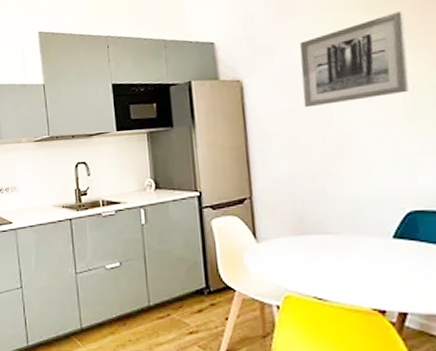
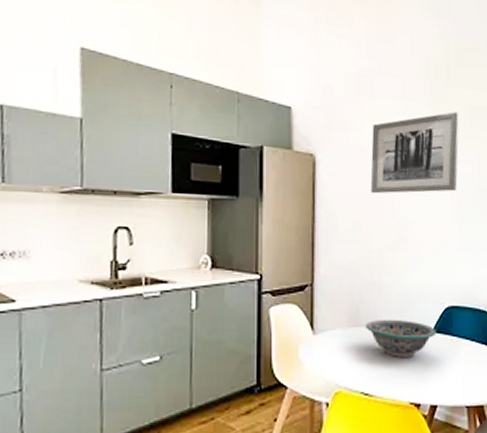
decorative bowl: none [312,226,399,263] -> present [365,319,437,357]

